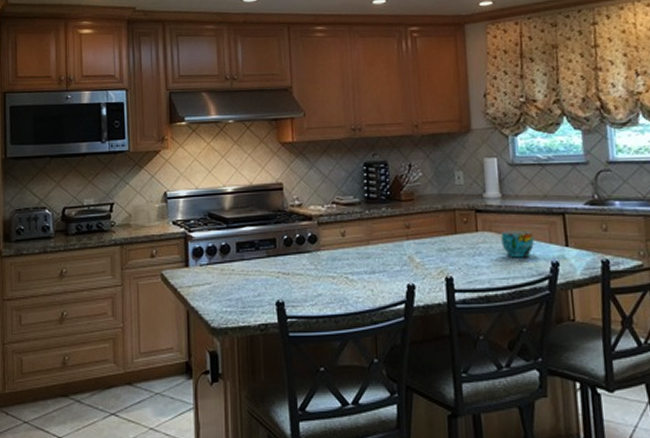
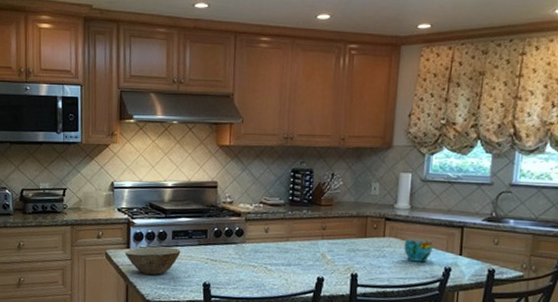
bowl: none [183,262,248,296] -> present [125,246,181,275]

